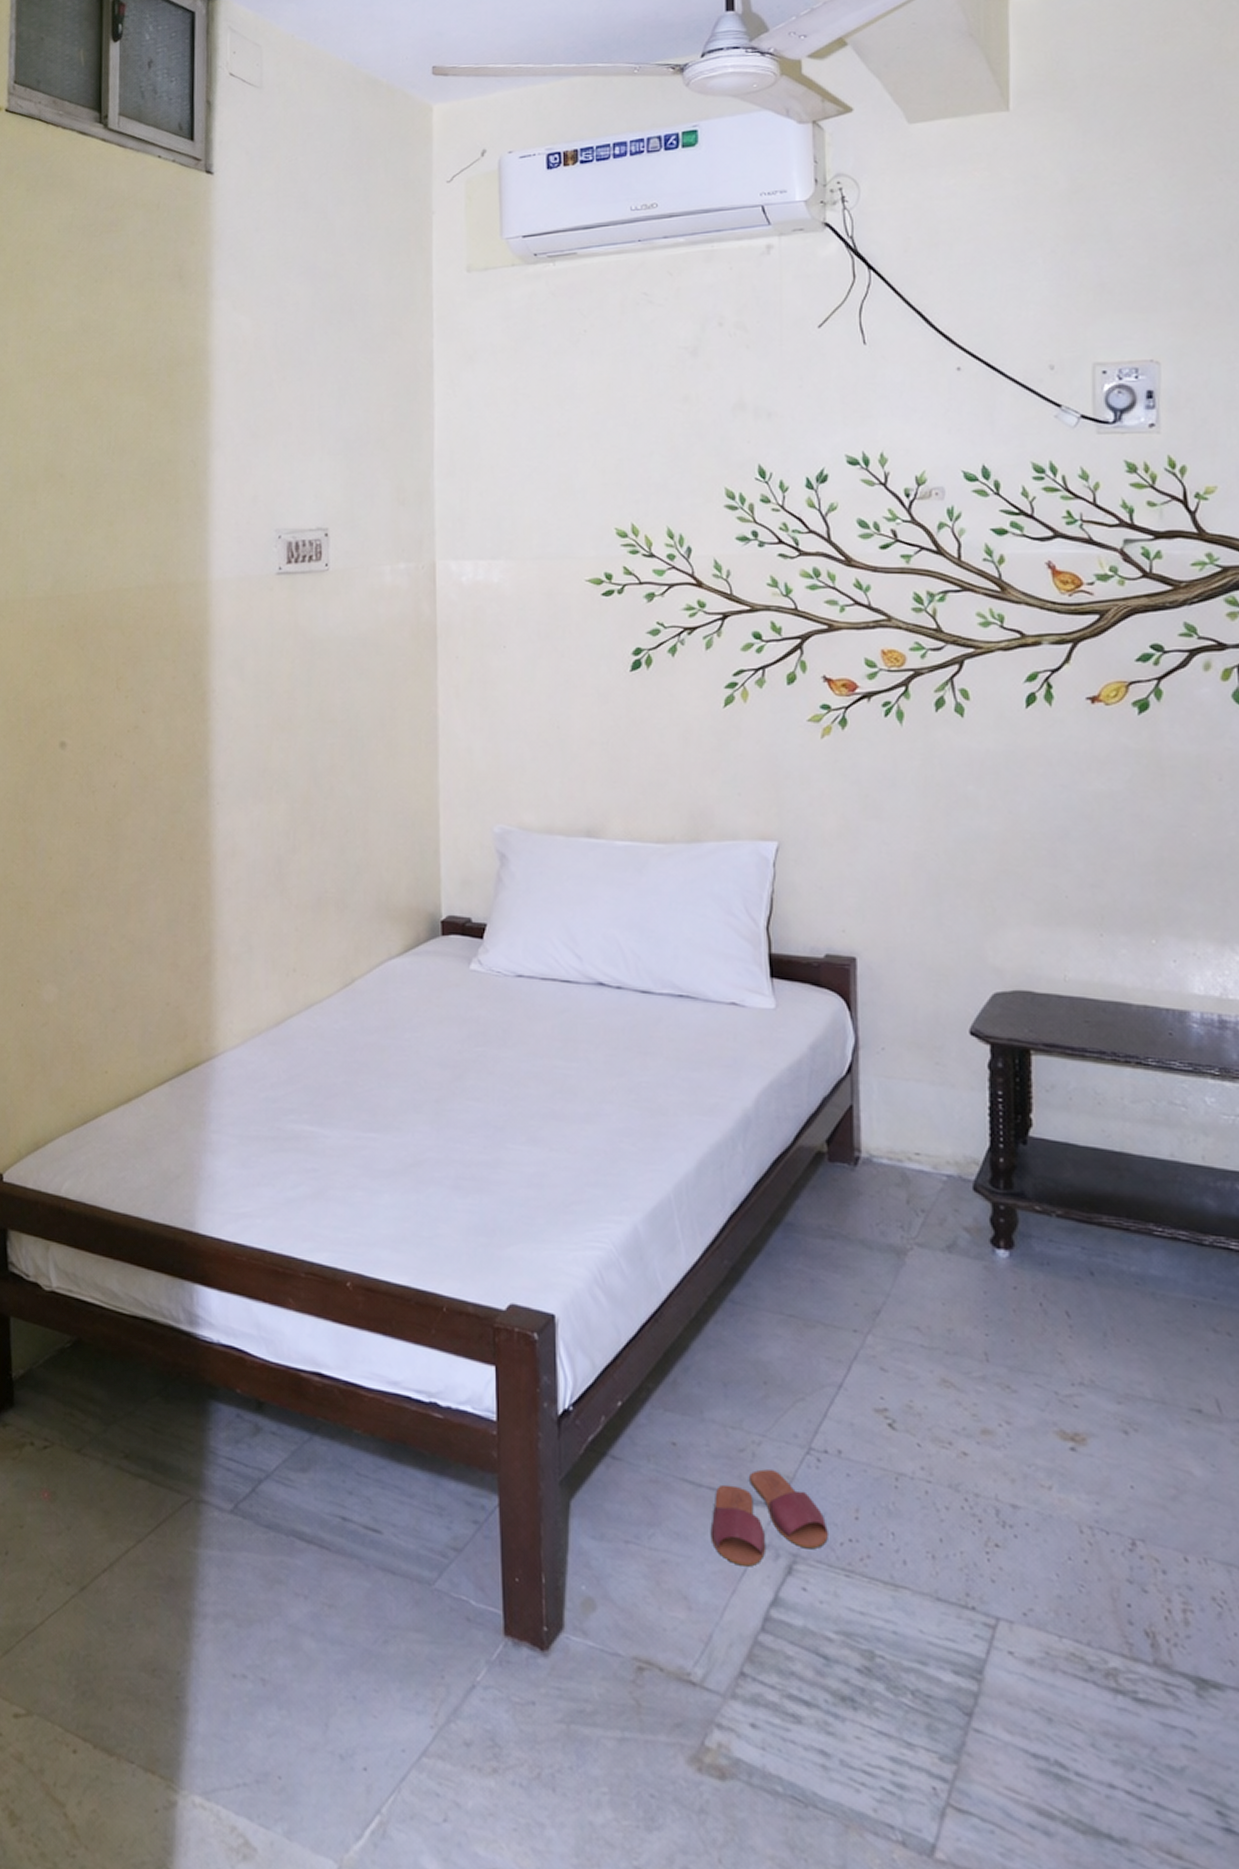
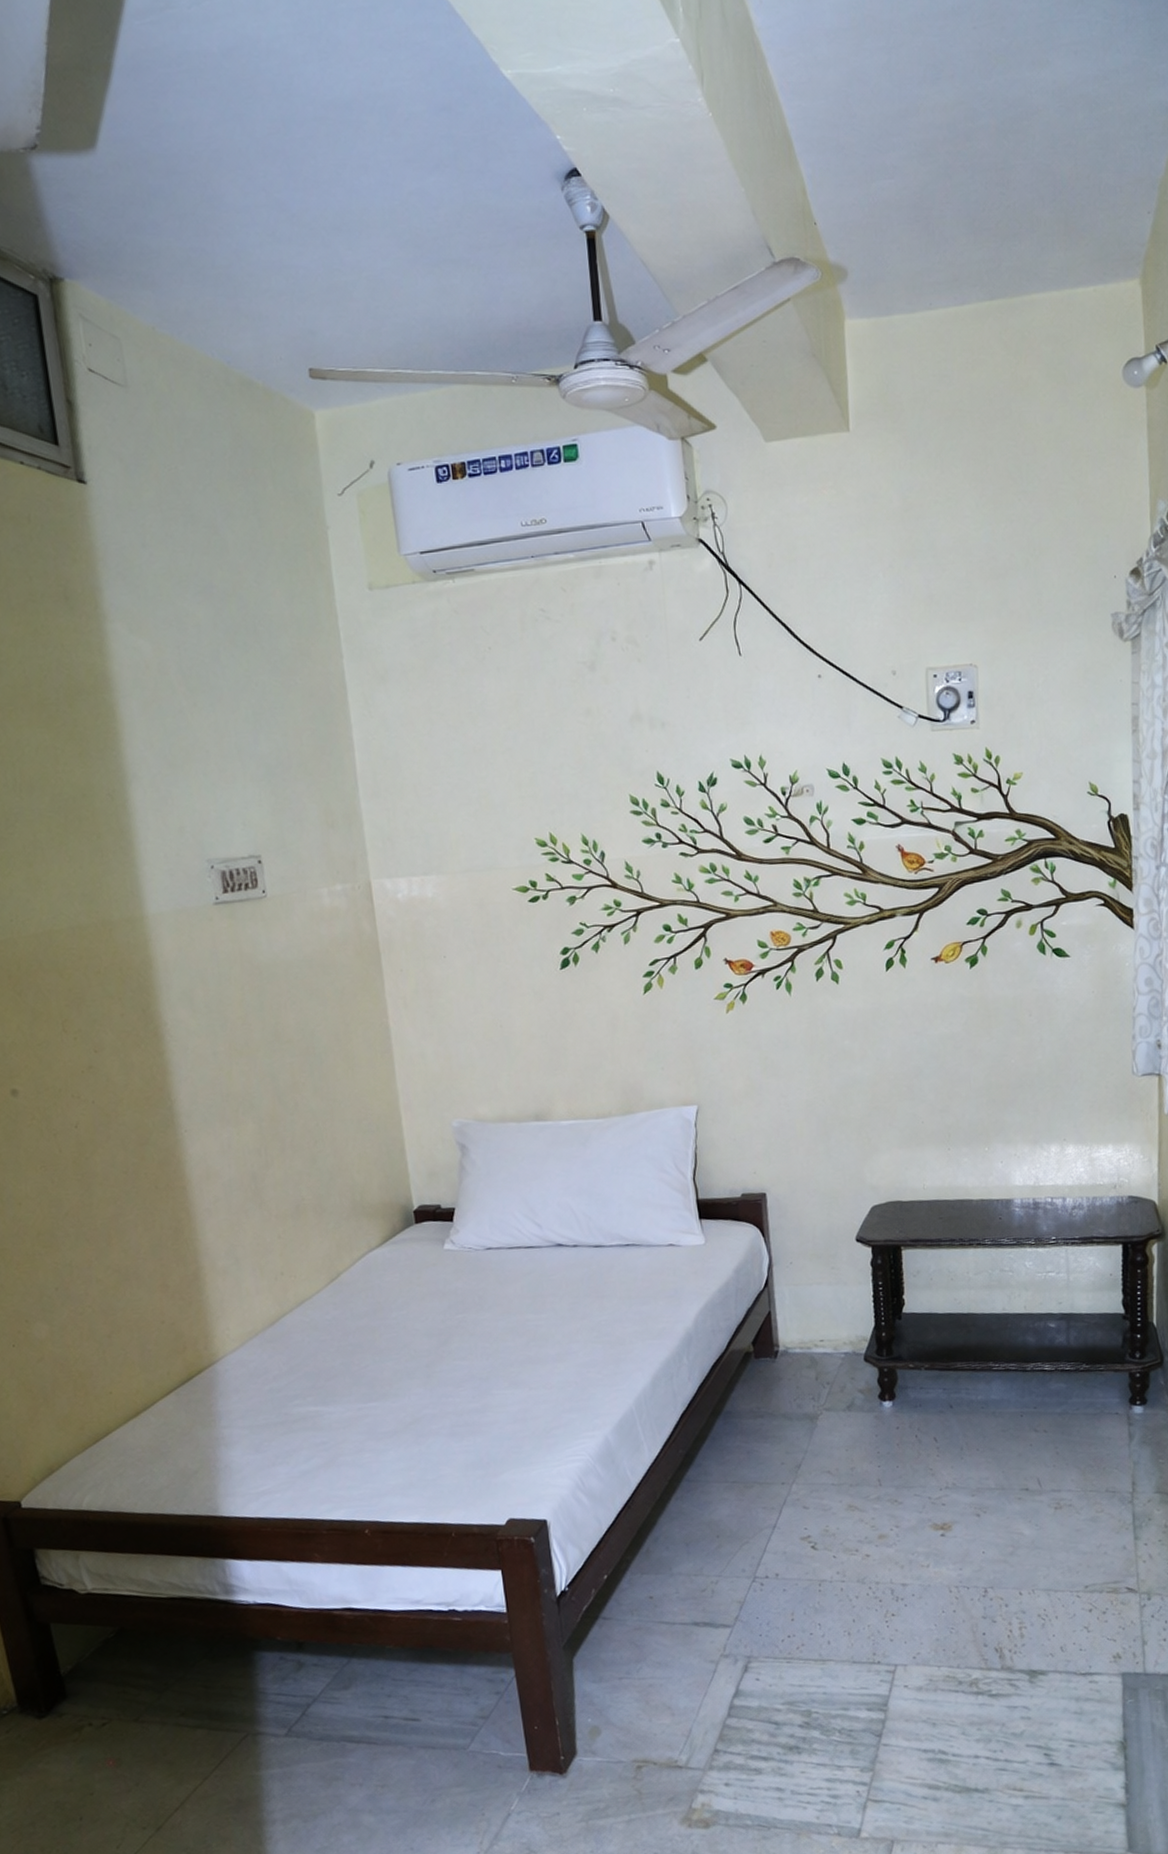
slippers: present [710,1469,828,1567] -> none [684,1599,773,1675]

